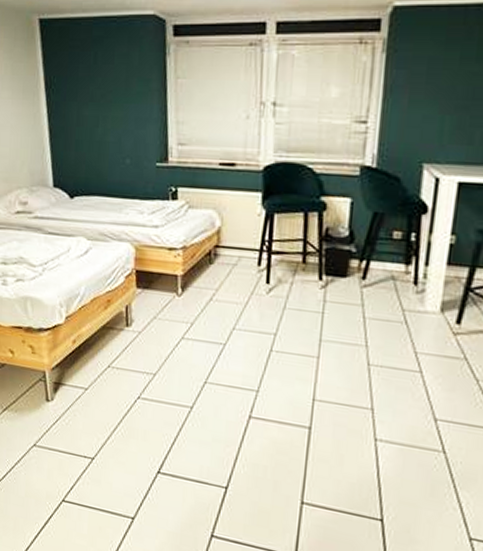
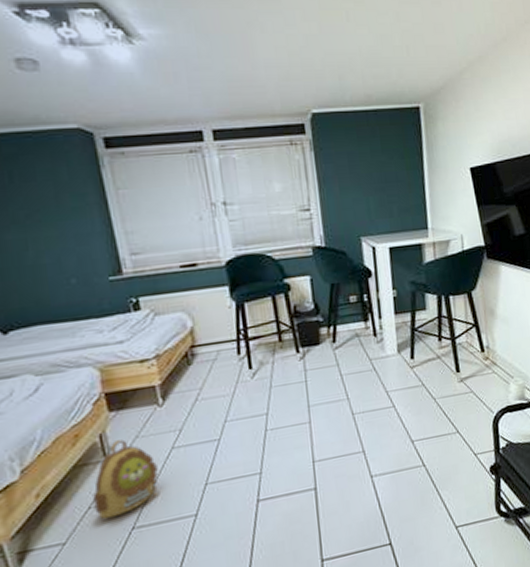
backpack: none [112,315,167,383] -> present [93,439,158,519]

